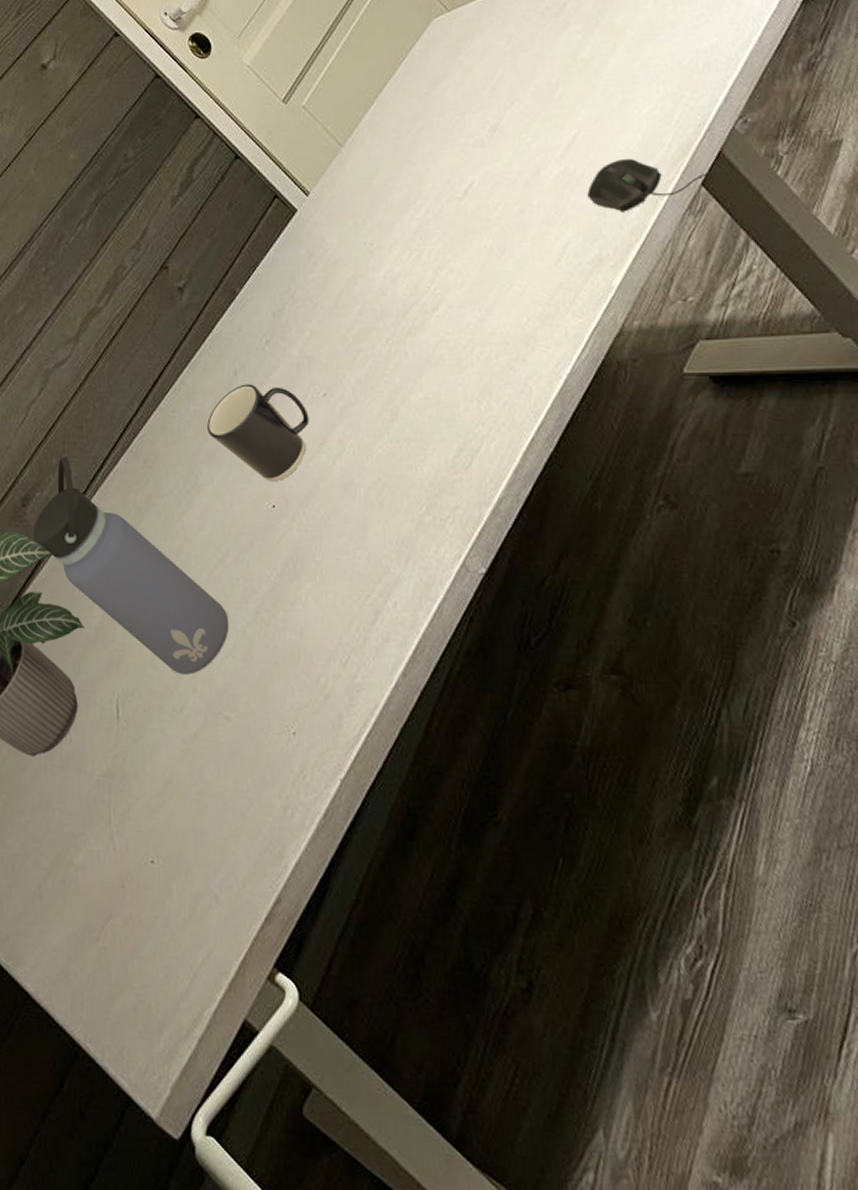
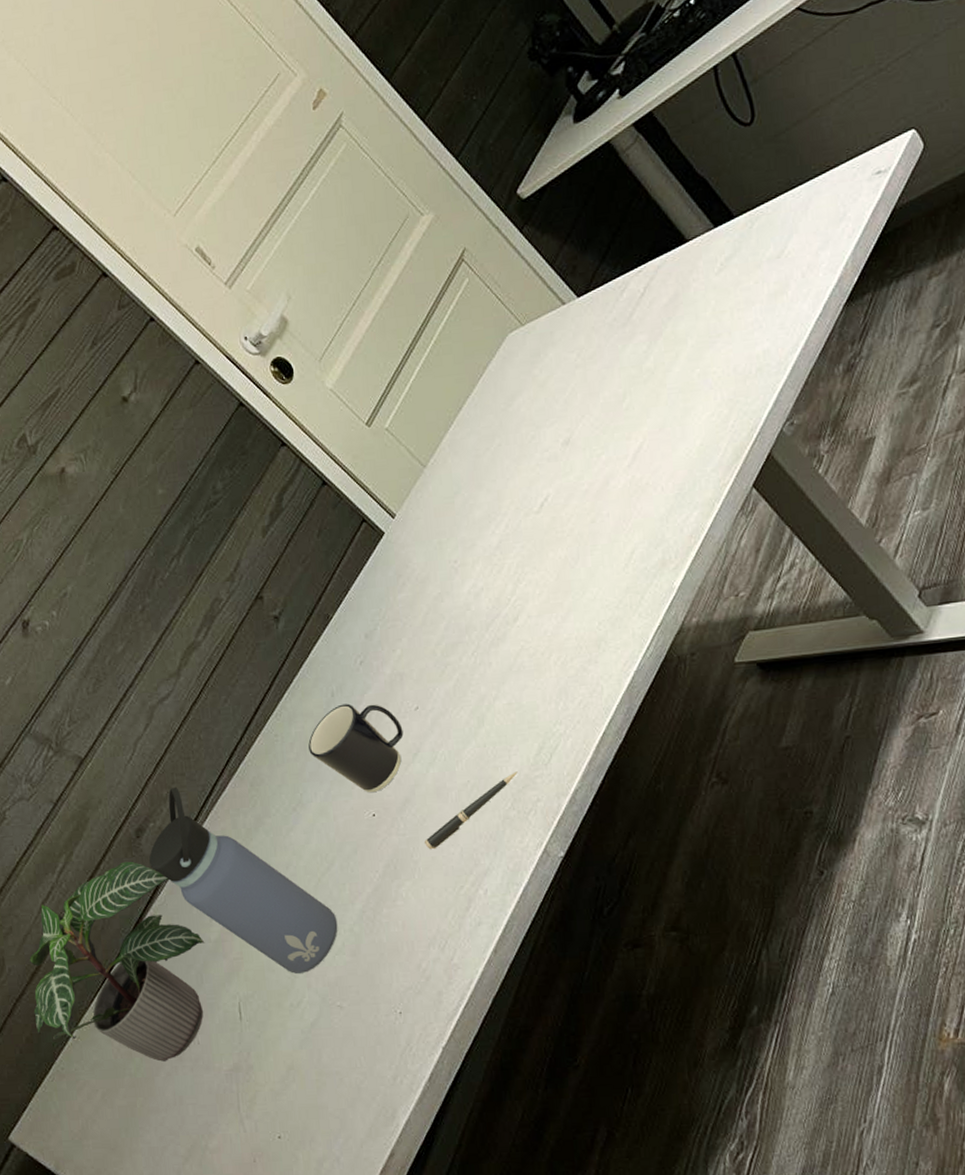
pen: none [328,473,435,551] -> present [425,771,518,850]
computer mouse: present [587,159,727,212] -> none [652,465,775,517]

